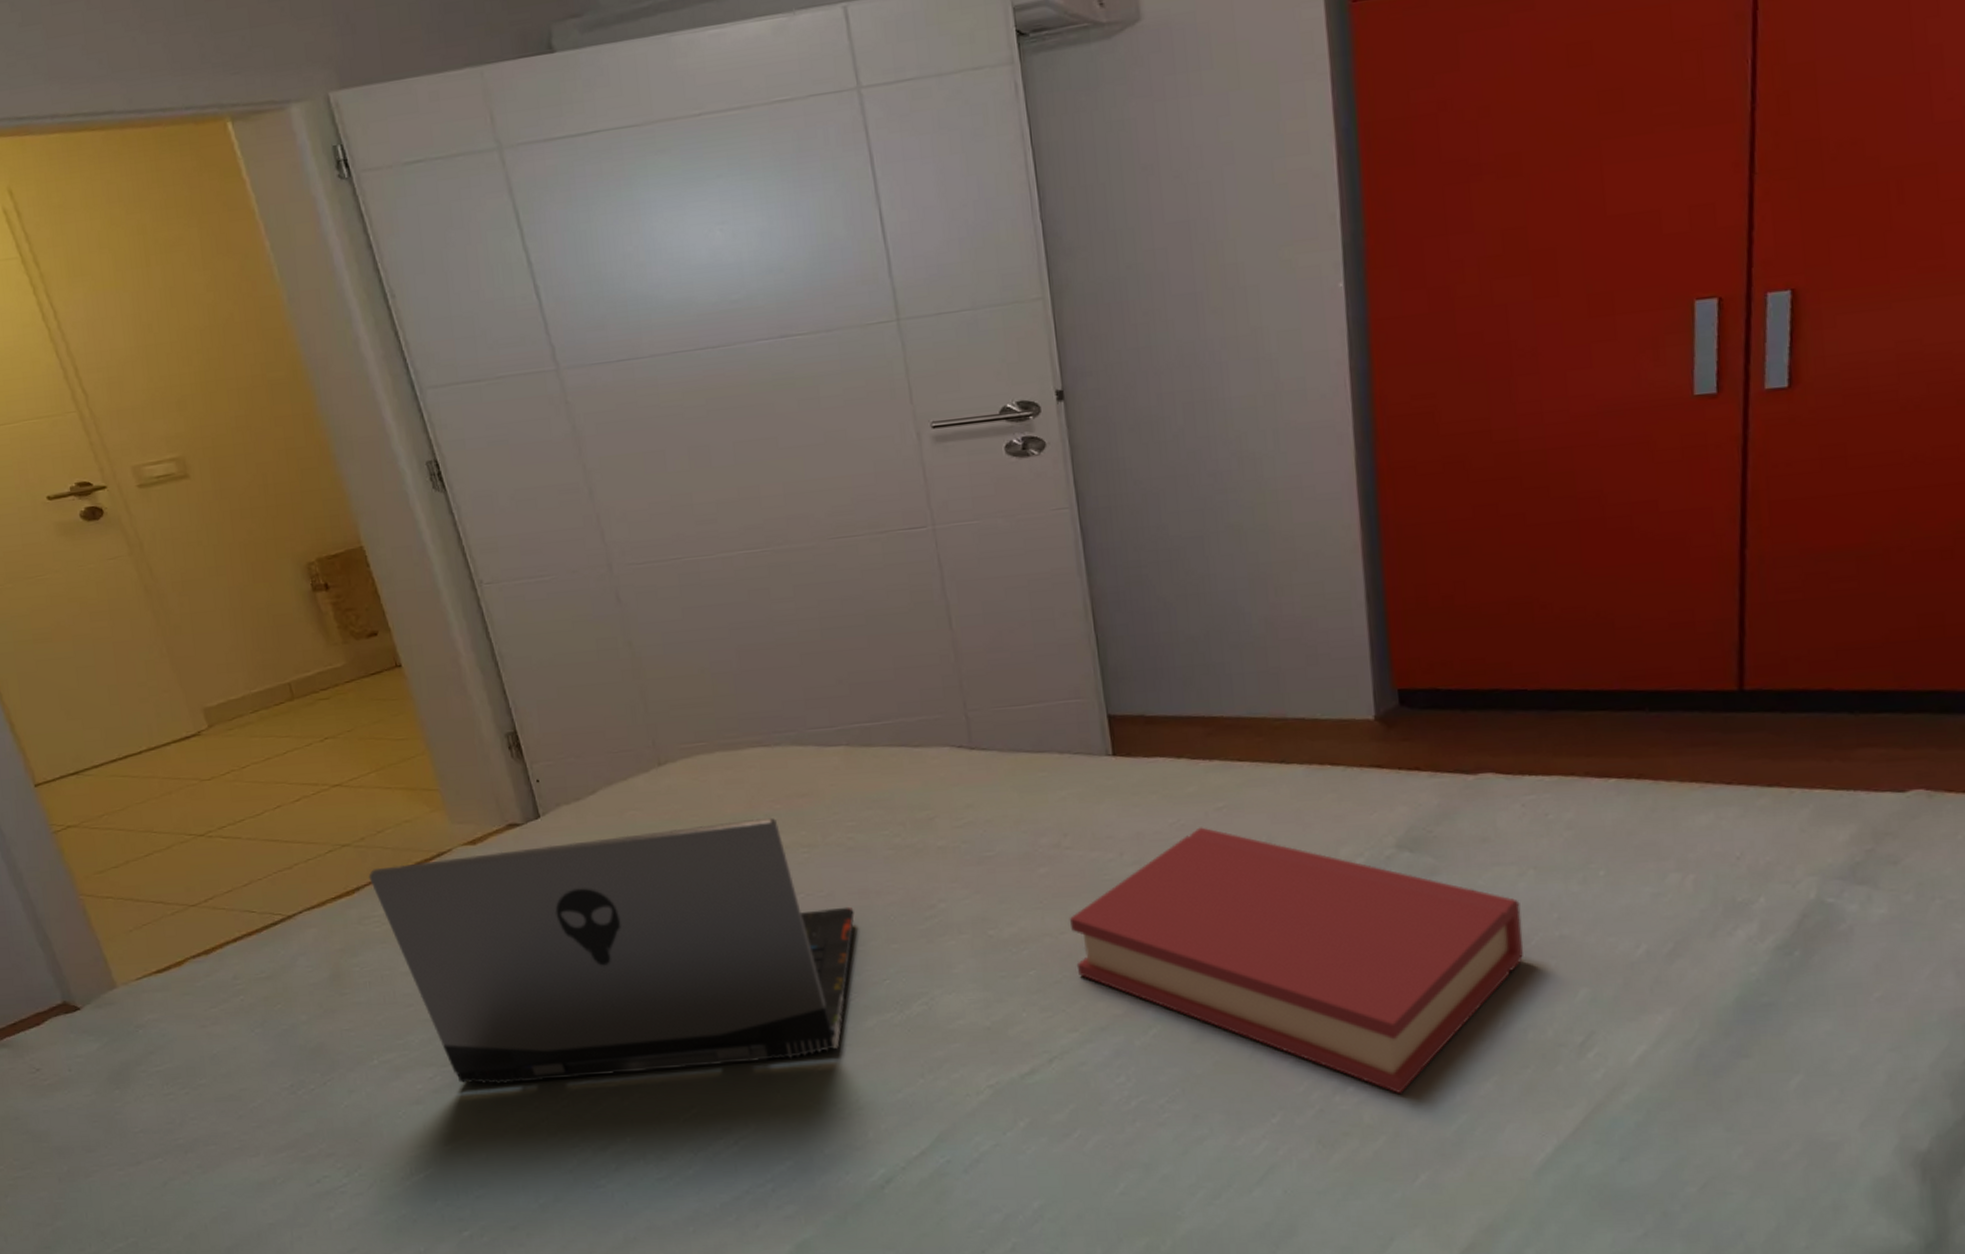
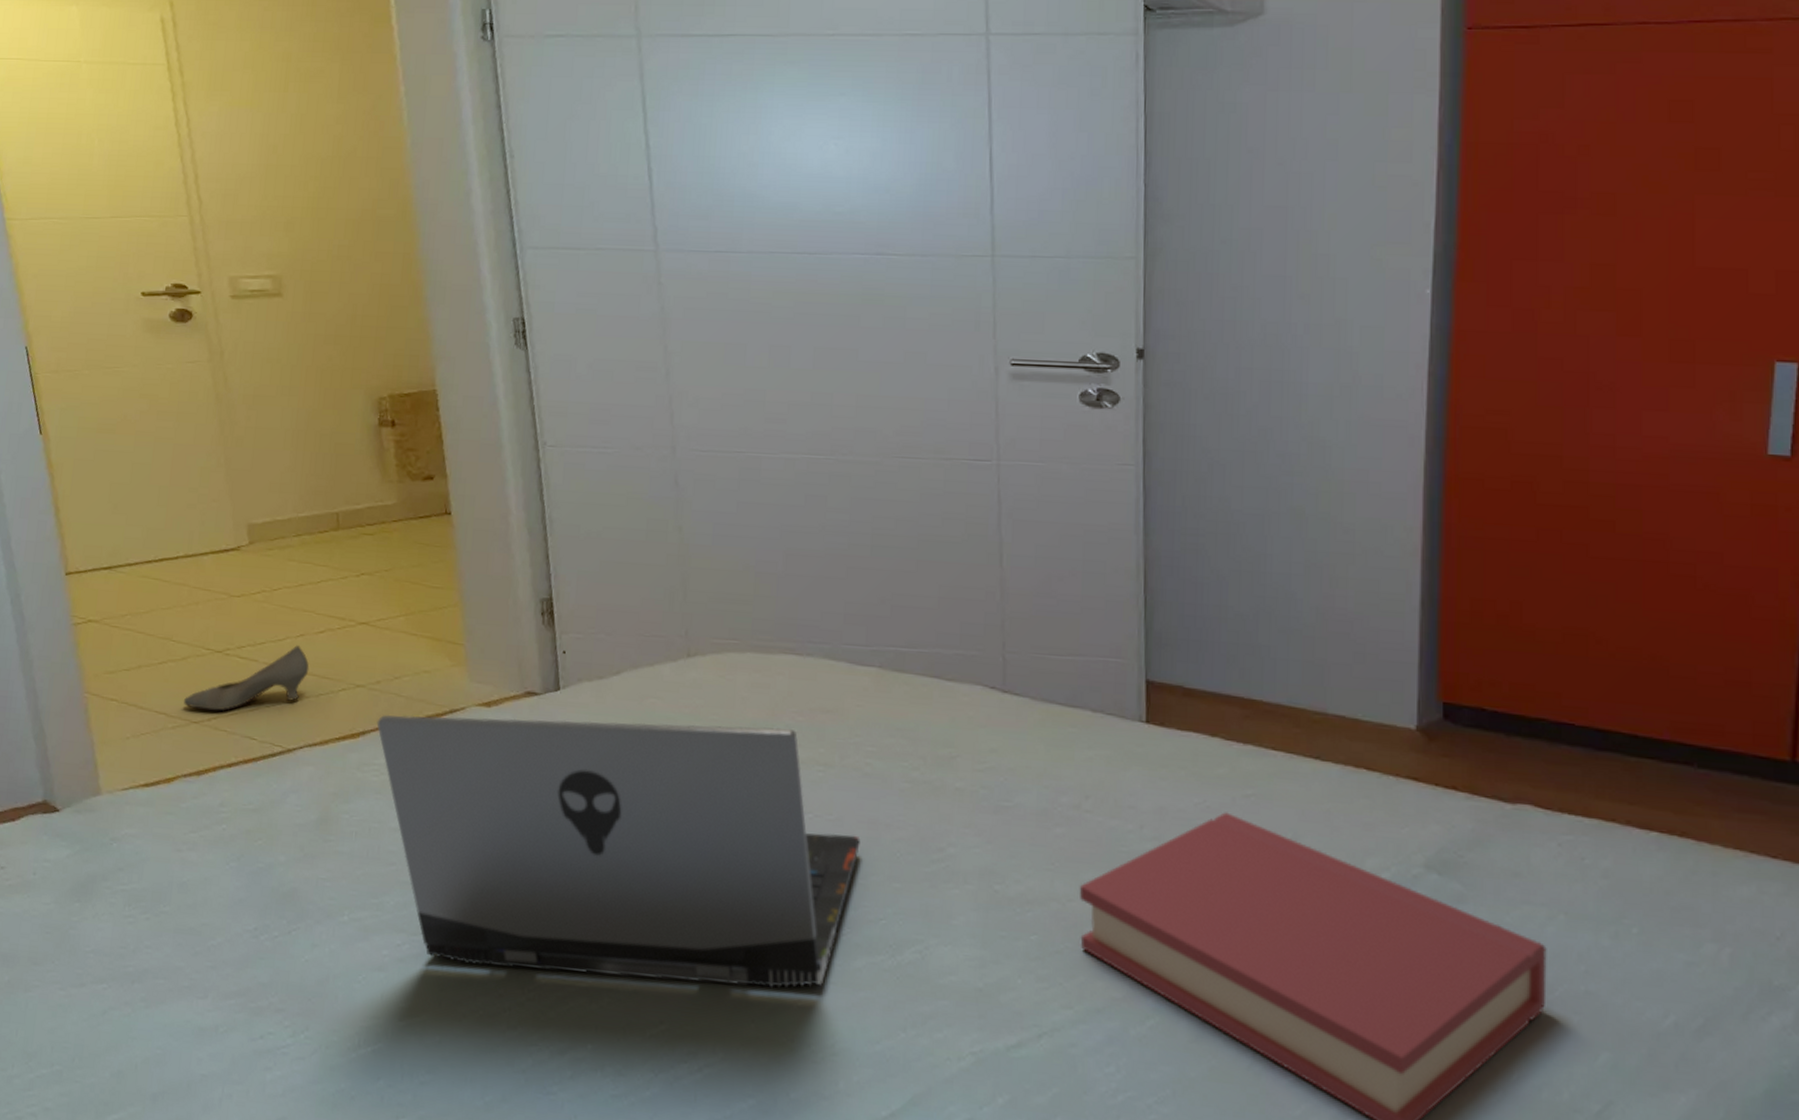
shoe: none [177,817,293,893] -> present [184,645,310,712]

